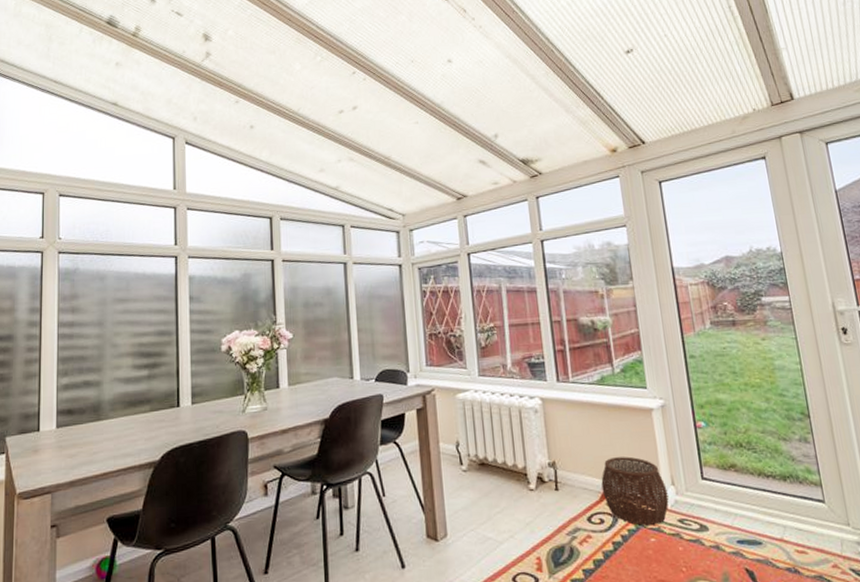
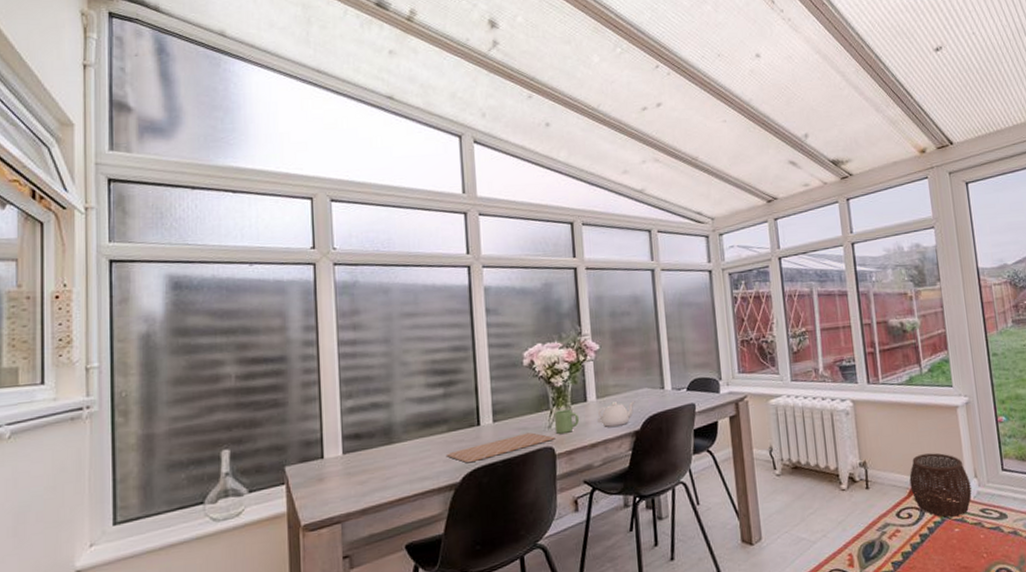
placemat: none [148,416,248,443] -> present [447,432,555,464]
mug: none [248,395,272,418] -> present [553,409,580,434]
teapot: none [289,389,325,414] -> present [598,401,635,427]

